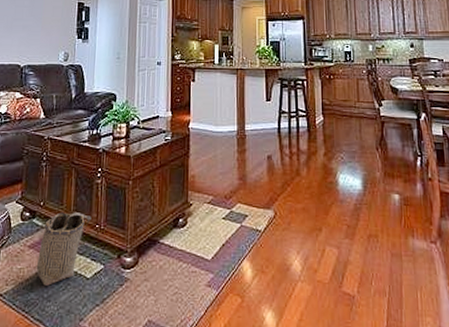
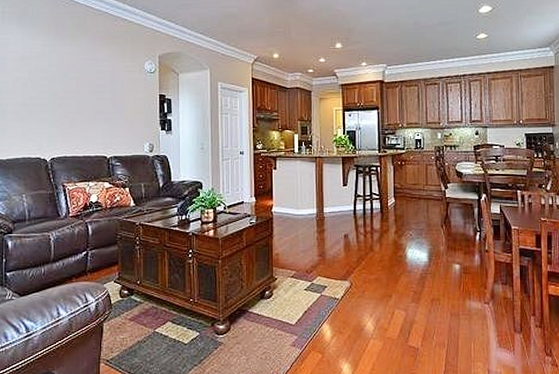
basket: present [34,212,92,286] -> none [136,289,186,351]

